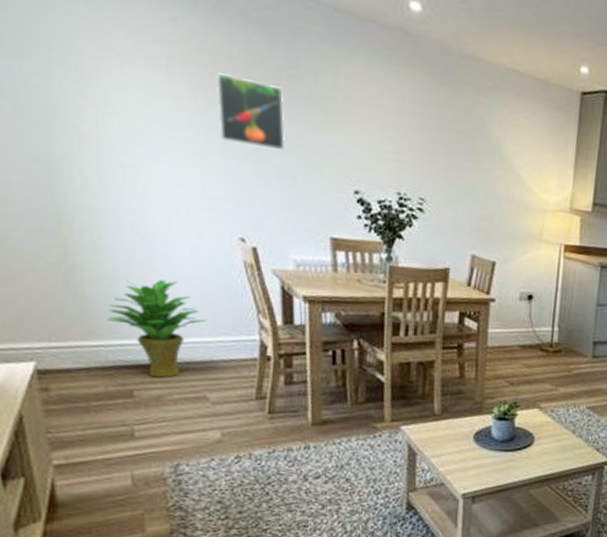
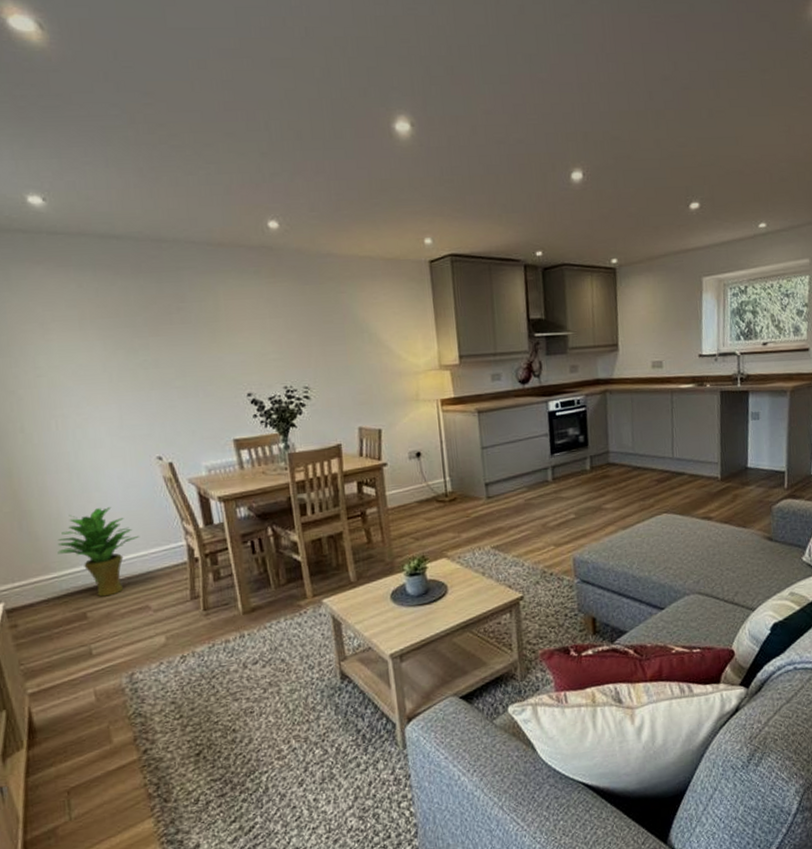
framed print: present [215,72,286,151] -> none [119,319,183,377]

